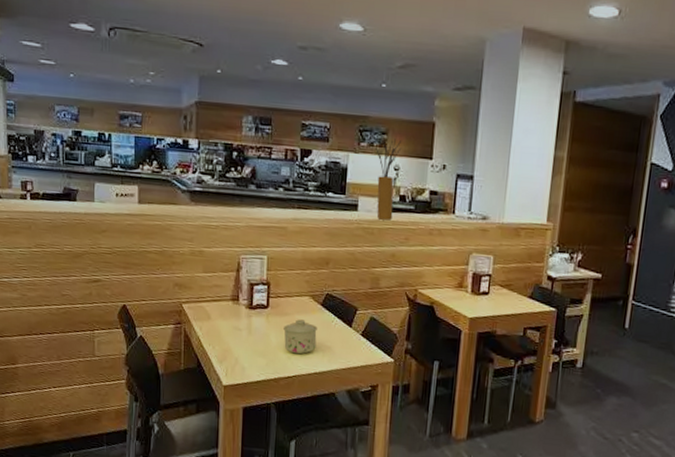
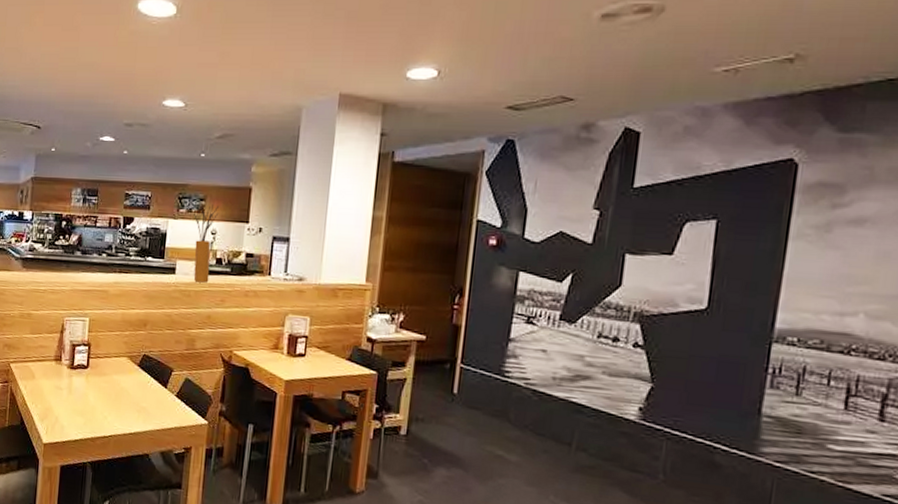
sugar bowl: present [283,319,317,355] -> none [101,379,134,415]

